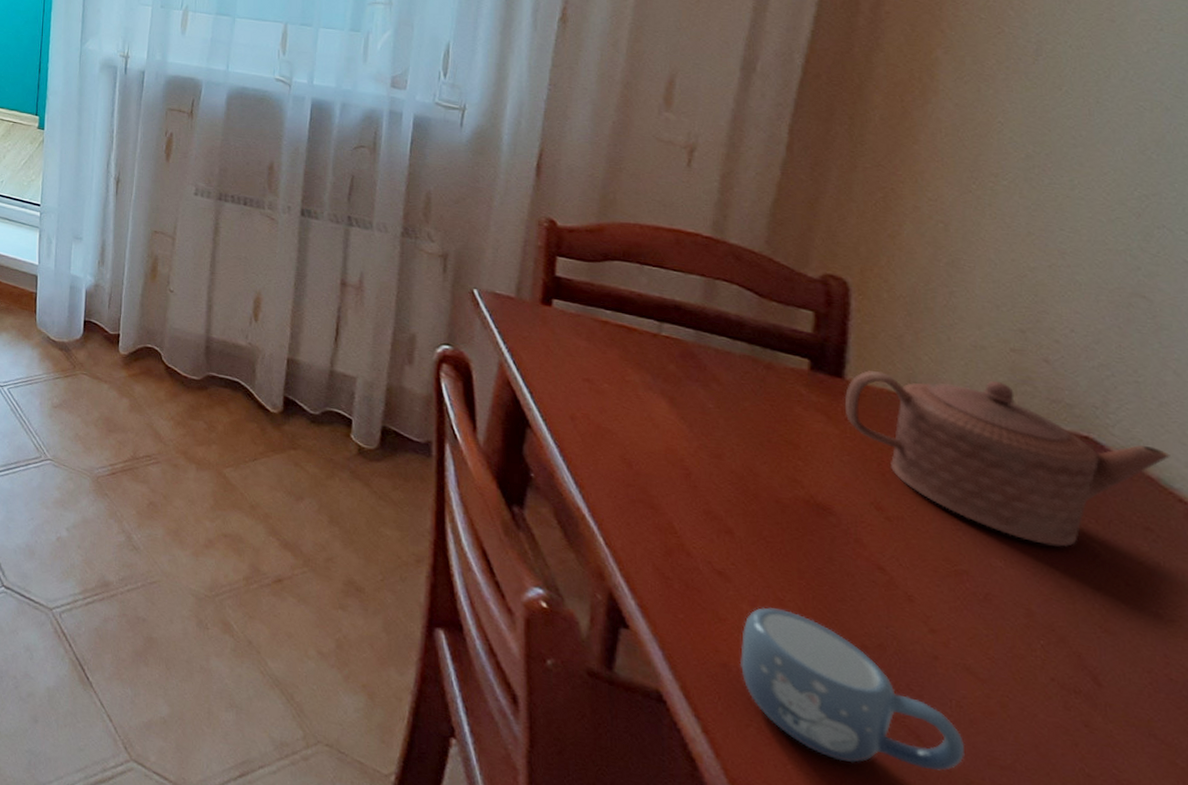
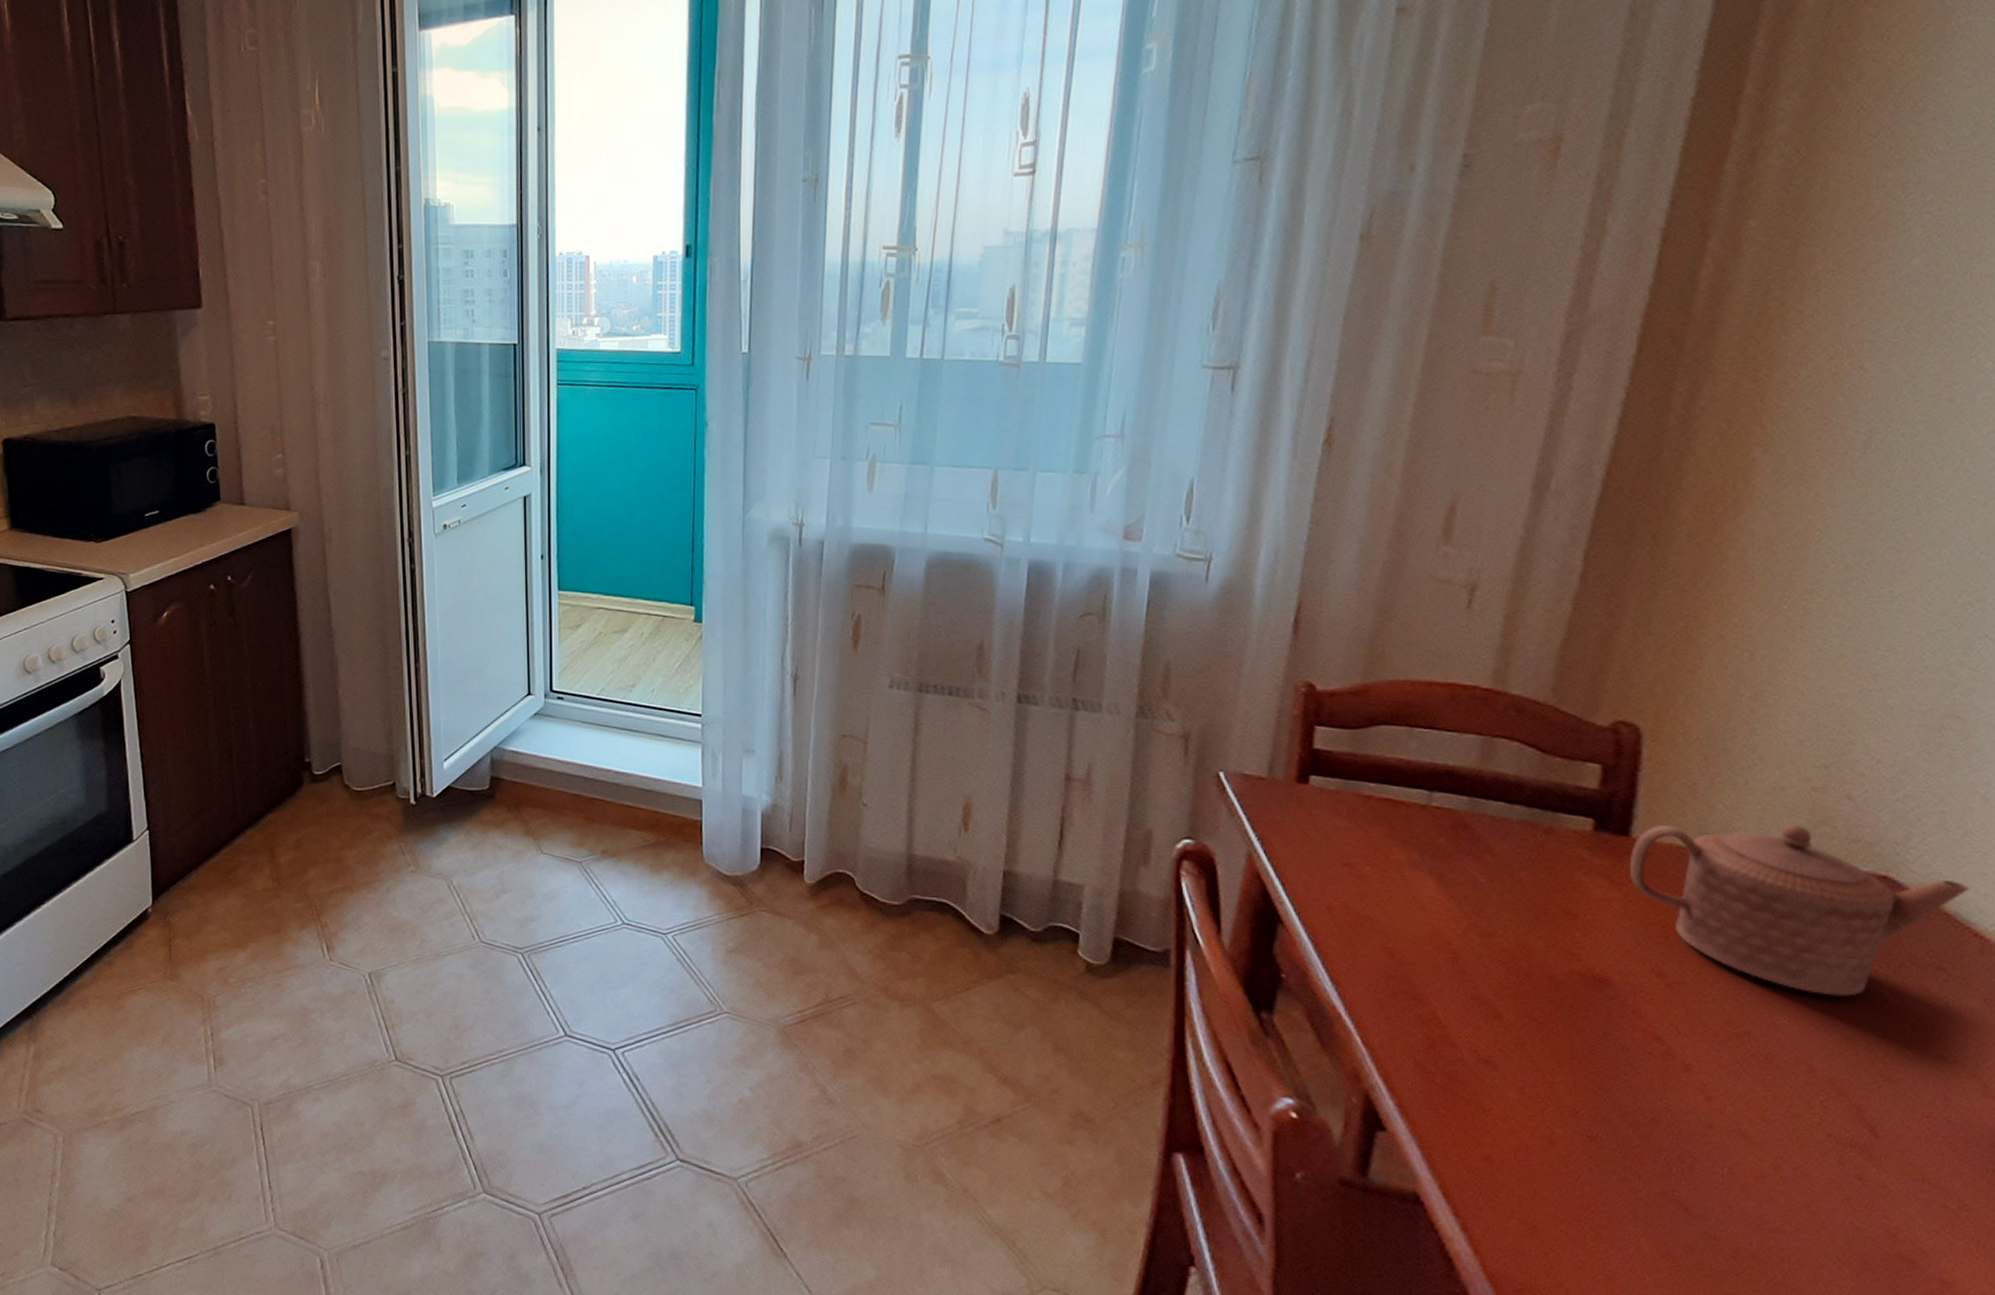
mug: present [739,607,965,771] -> none [1503,1092,1735,1244]

